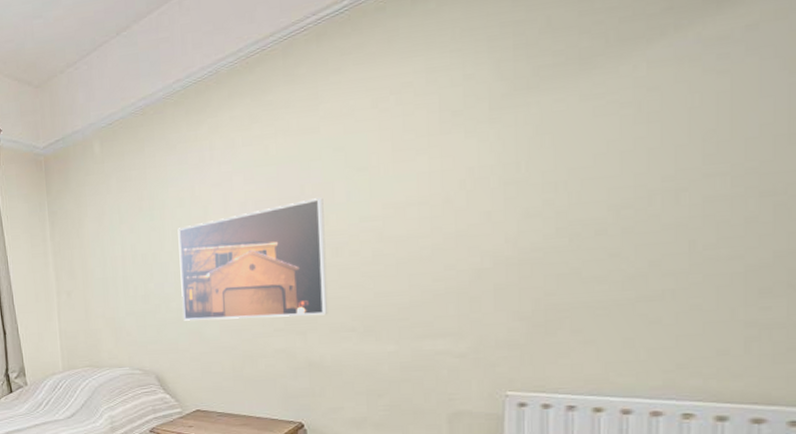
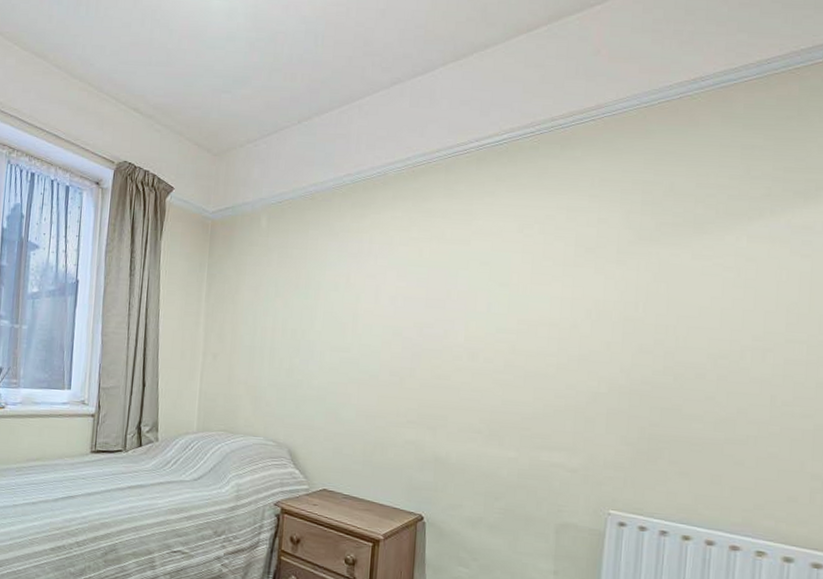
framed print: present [178,198,328,321] -> none [323,304,466,414]

